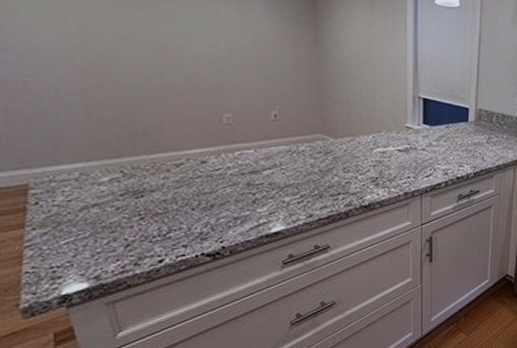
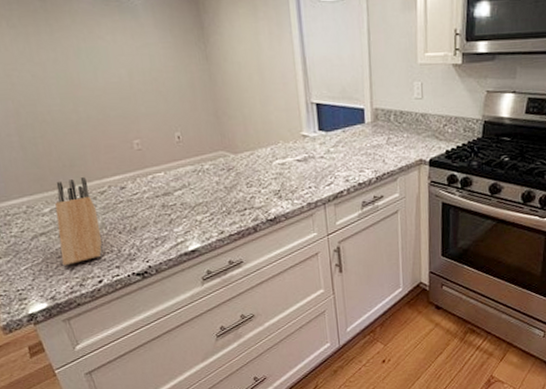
knife block: none [115,147,170,242] -> present [55,177,103,266]

